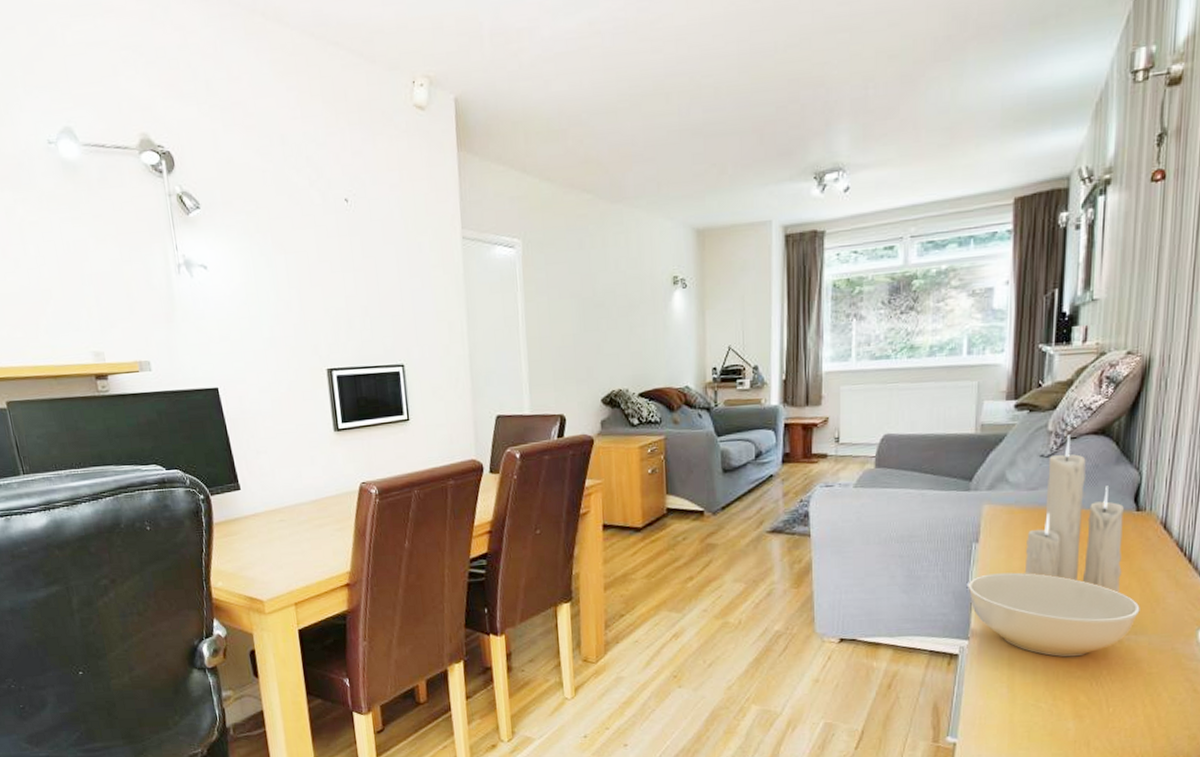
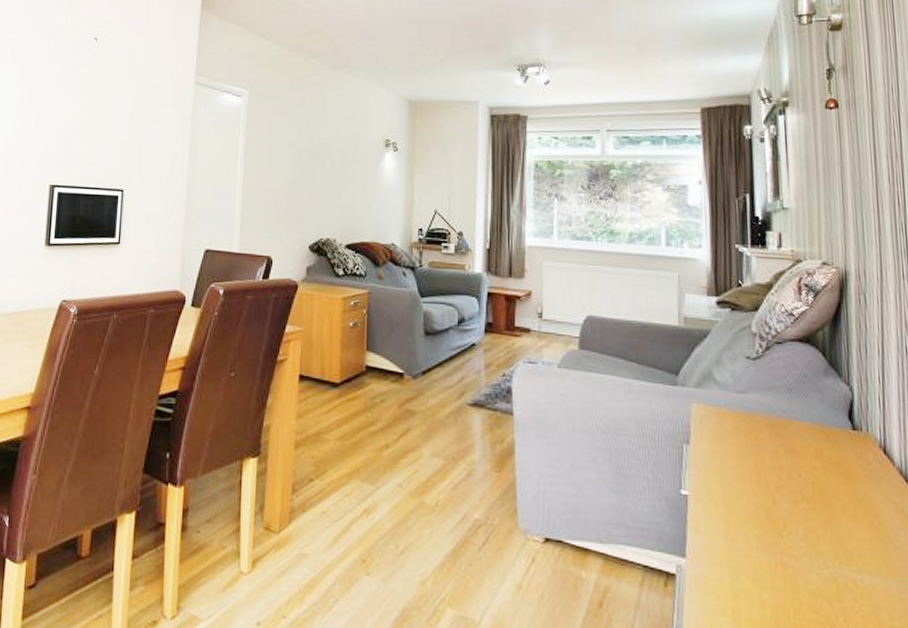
bowl: present [968,572,1140,657] -> none [681,481,871,595]
candle: present [1024,435,1124,593] -> none [740,339,846,522]

